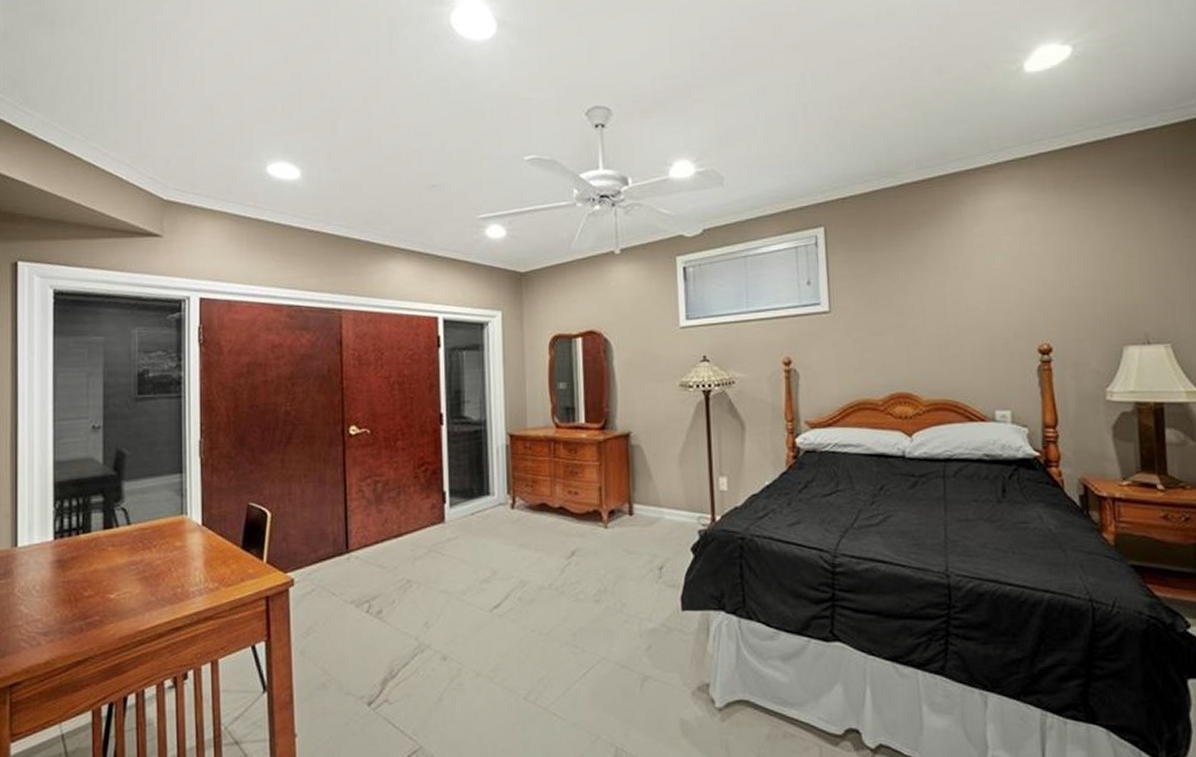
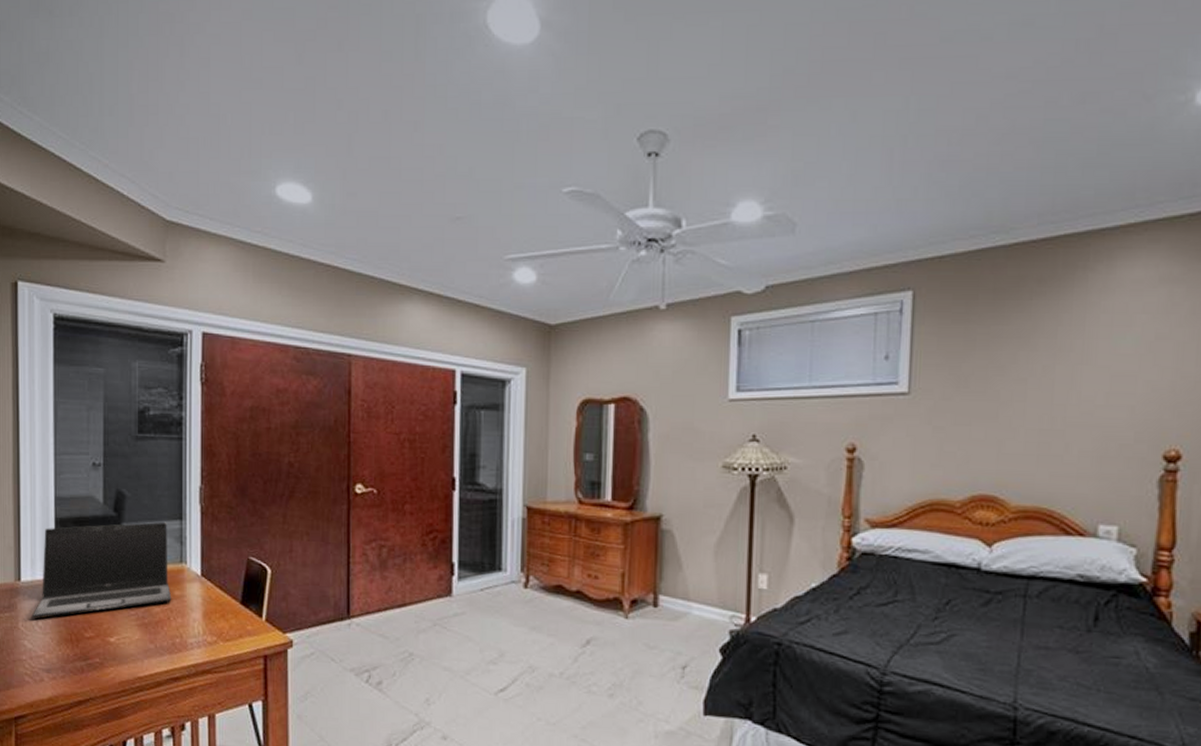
laptop: none [29,476,173,584] -> present [33,522,172,619]

